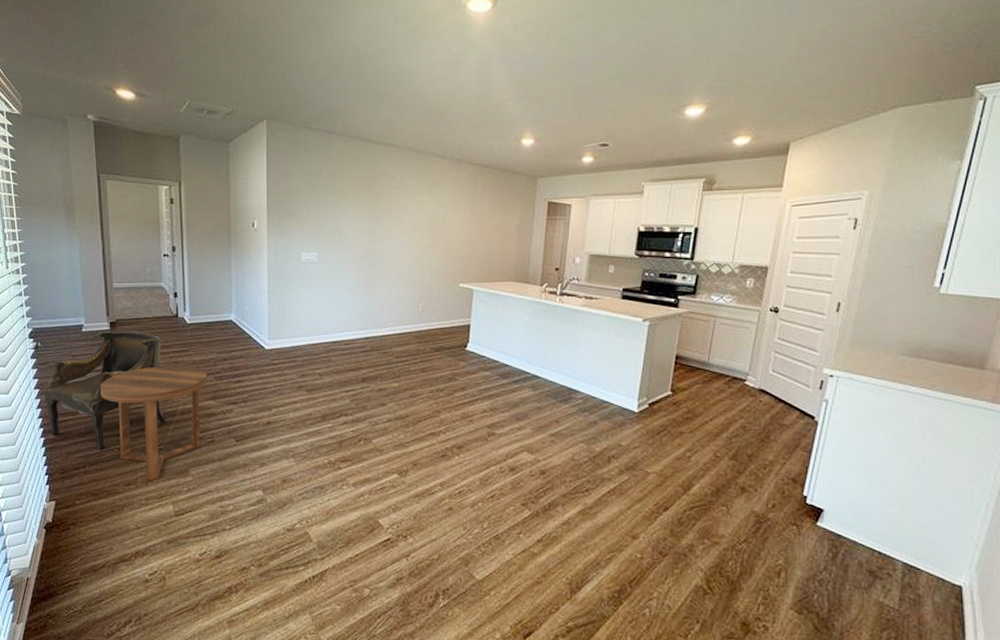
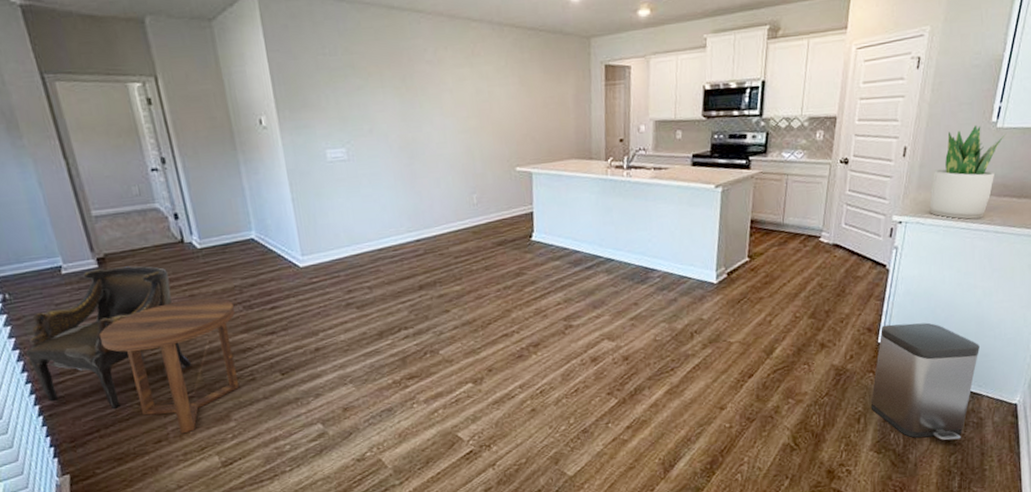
pedal bin: none [793,478,918,614] -> present [870,322,980,441]
planter: none [864,288,951,382] -> present [929,124,1007,220]

